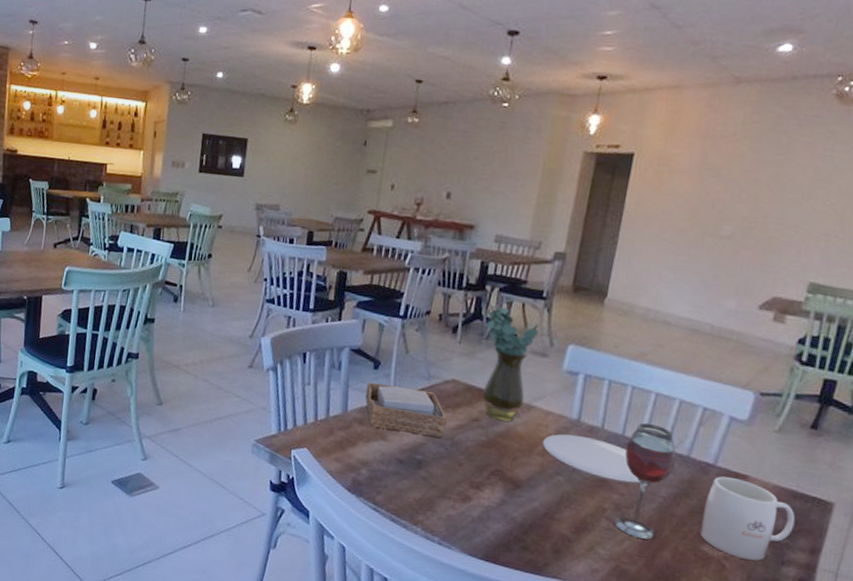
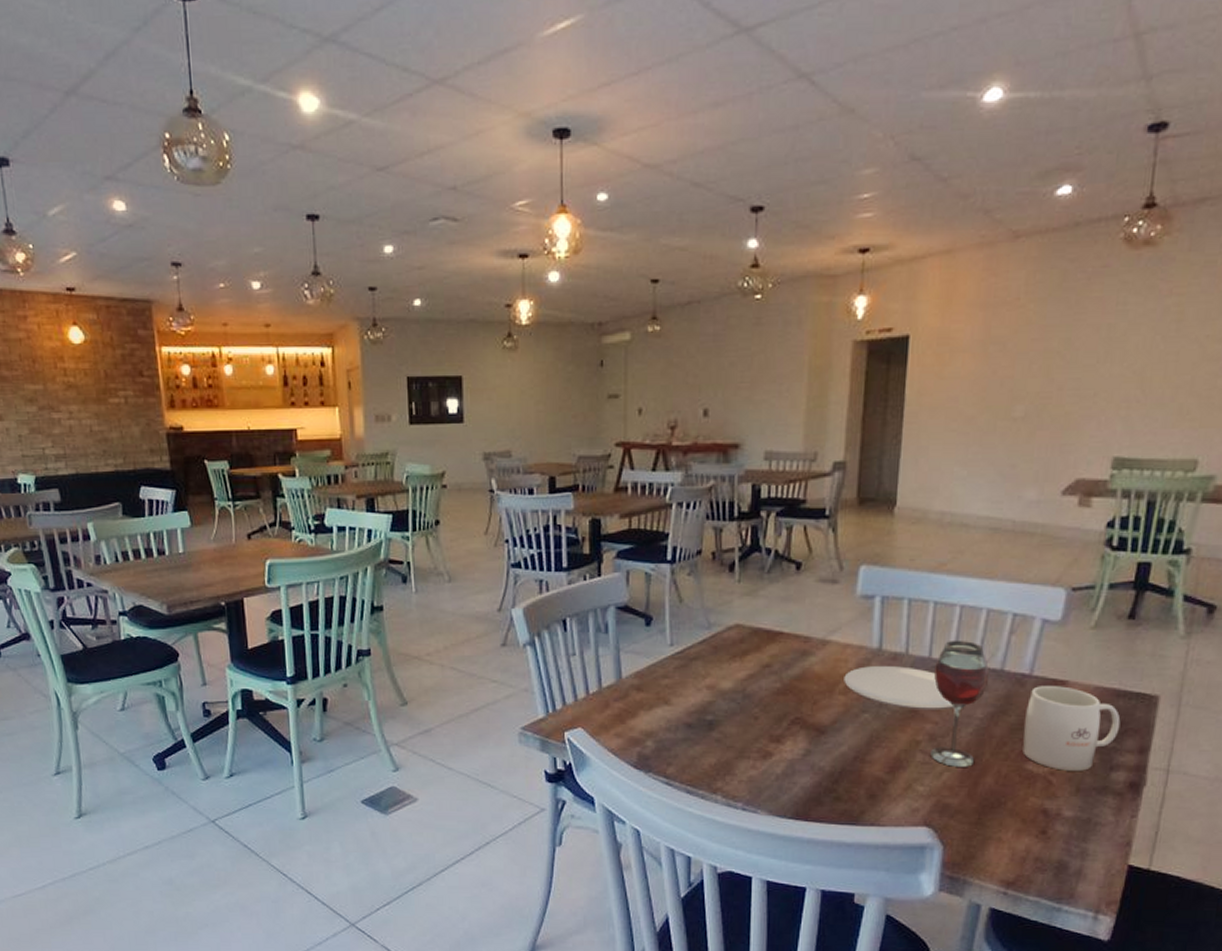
napkin holder: present [365,383,447,438] -> none [639,641,735,692]
vase: present [482,301,539,422] -> none [764,529,825,662]

